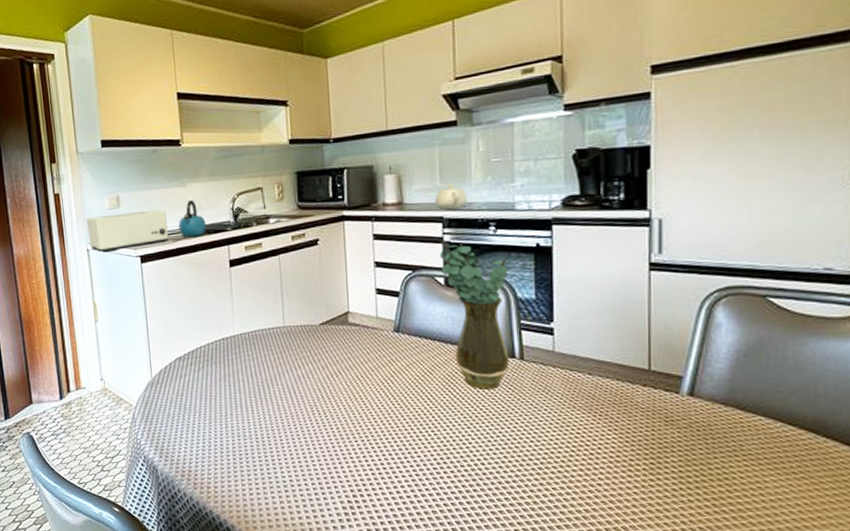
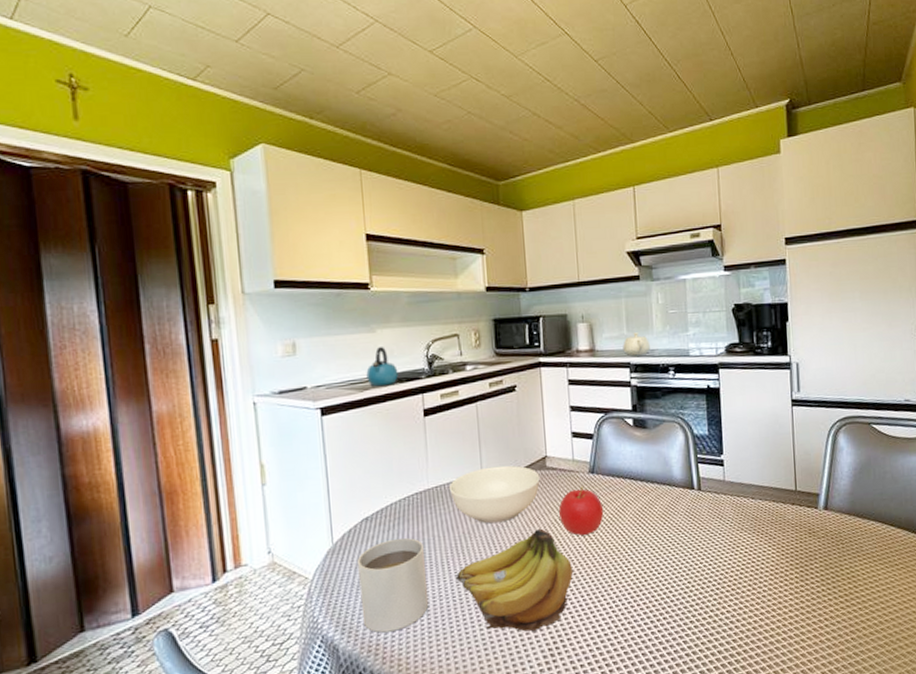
toaster: present [86,209,169,252] -> none [253,357,355,406]
mug: none [172,378,235,462] -> present [358,537,429,633]
bowl: none [252,318,342,374] -> present [448,465,540,524]
fruit: none [258,383,375,481] -> present [455,528,574,632]
fruit: none [360,344,410,395] -> present [558,486,604,536]
vase: present [439,240,510,390] -> none [628,384,690,521]

